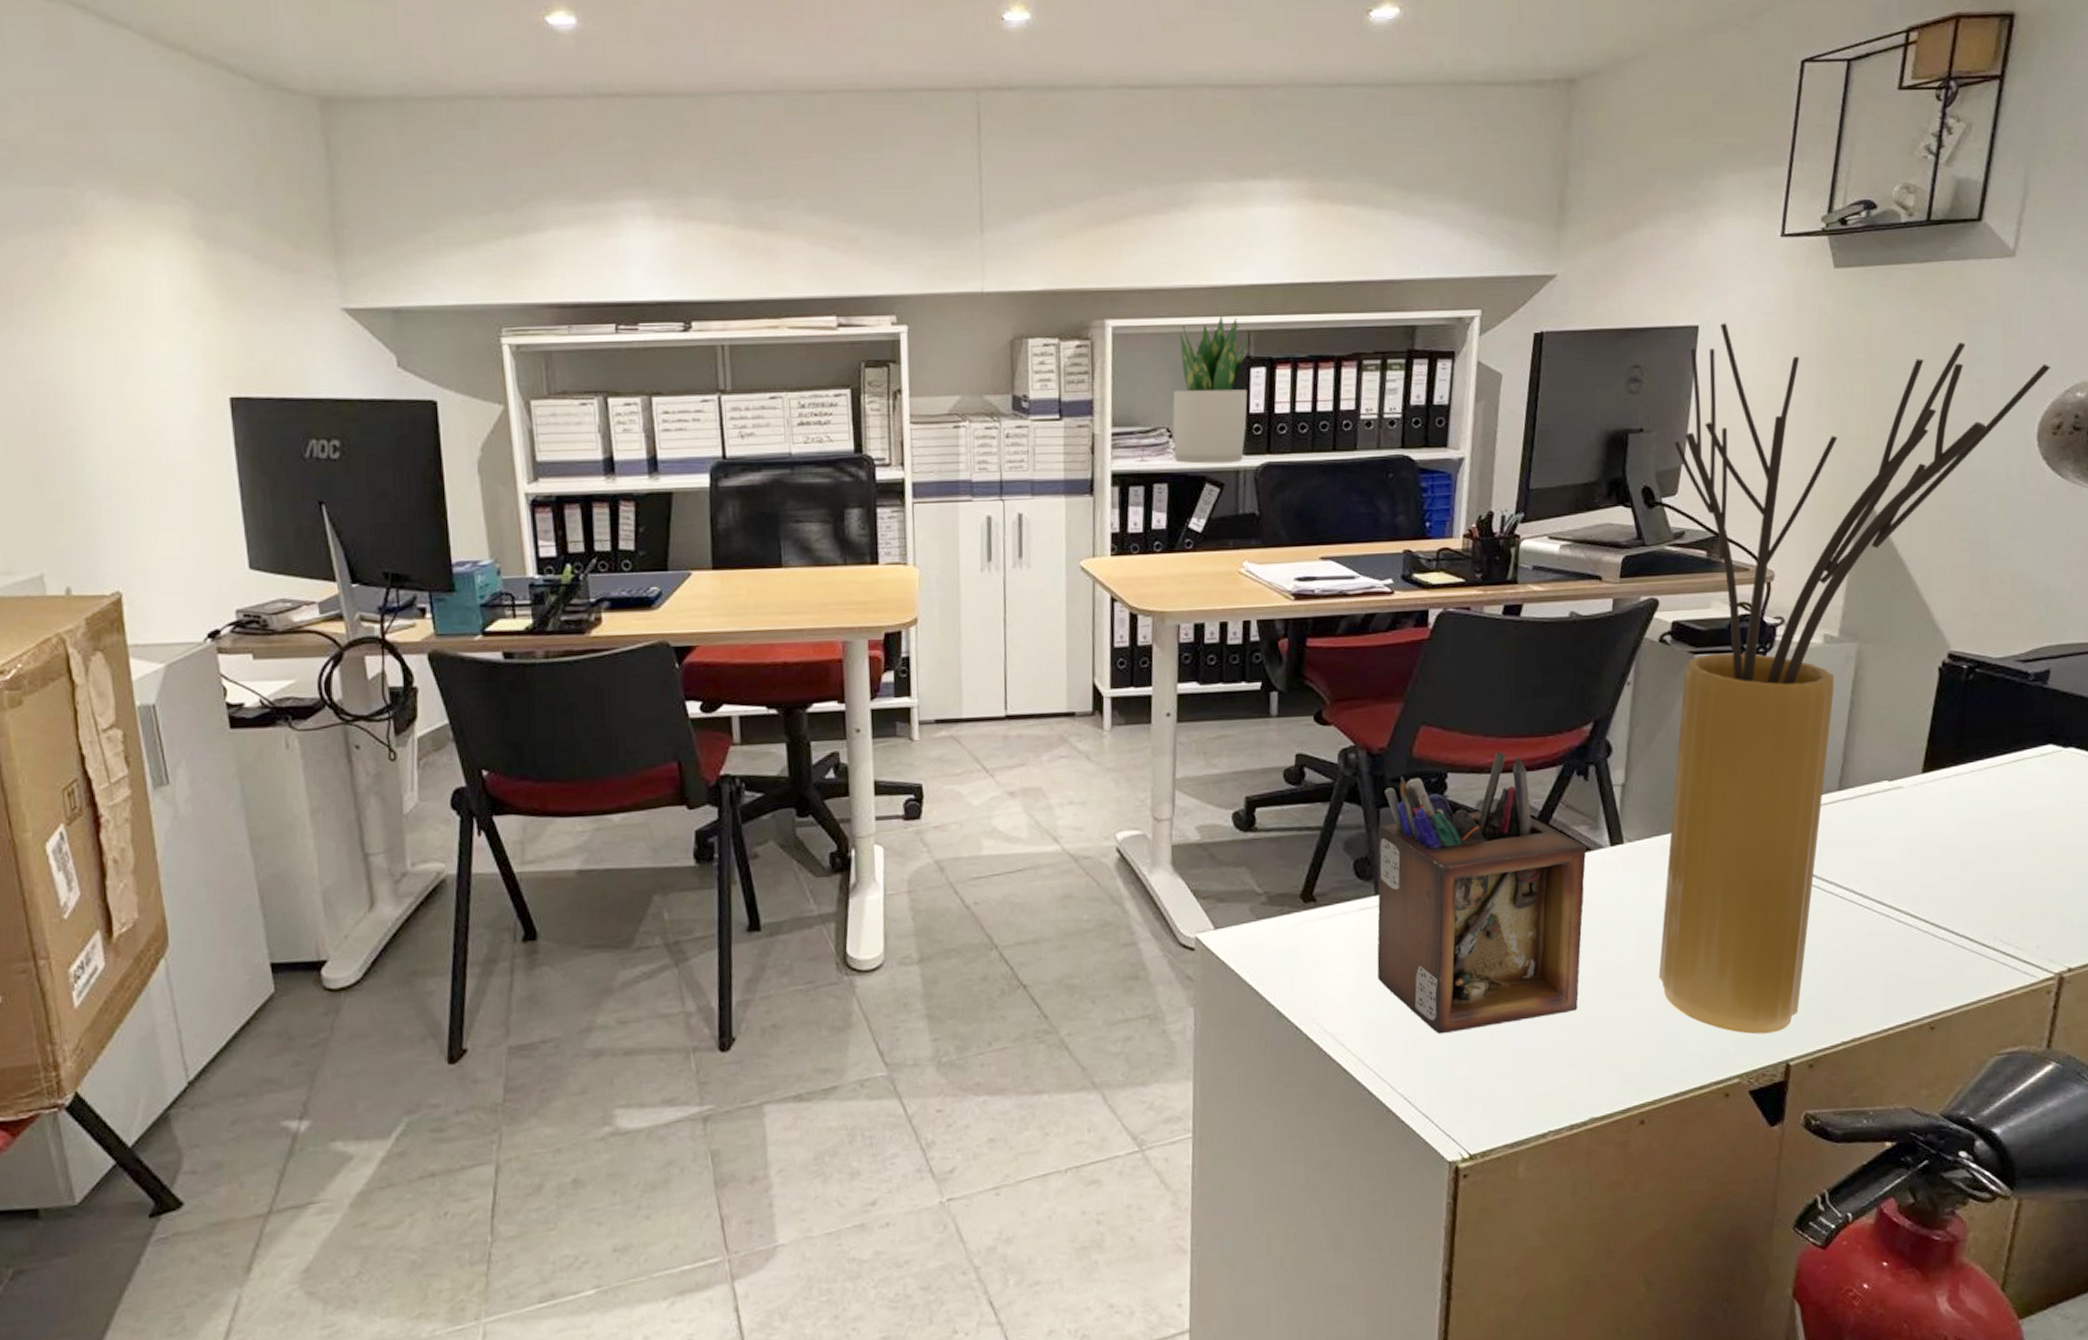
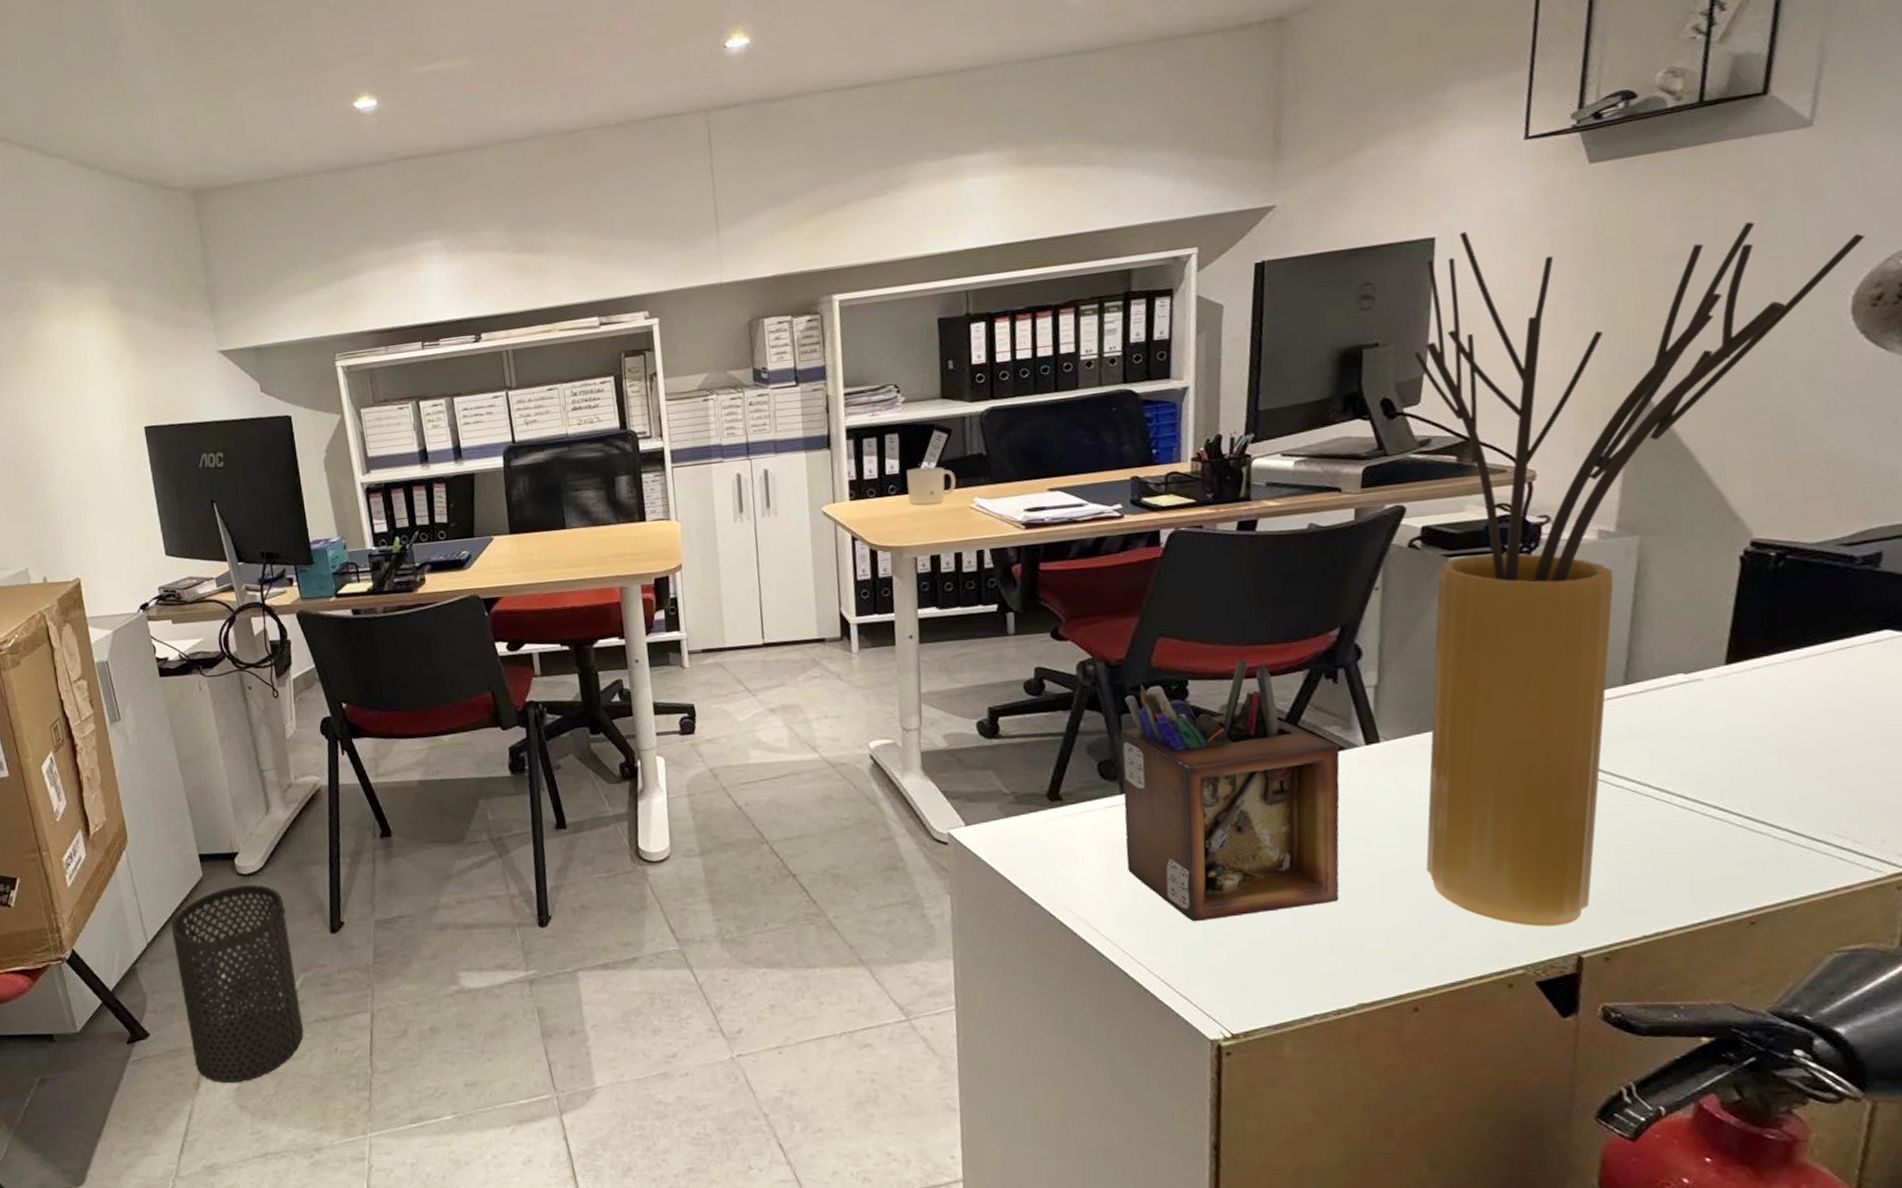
trash can: none [224,1003,404,1264] -> present [171,885,304,1083]
planter: present [1172,315,1249,464] -> none [899,279,970,415]
mug: none [1173,523,1226,567] -> present [906,466,957,506]

